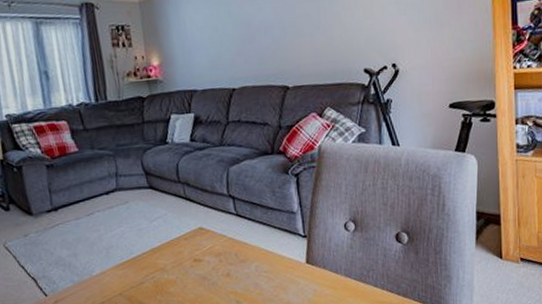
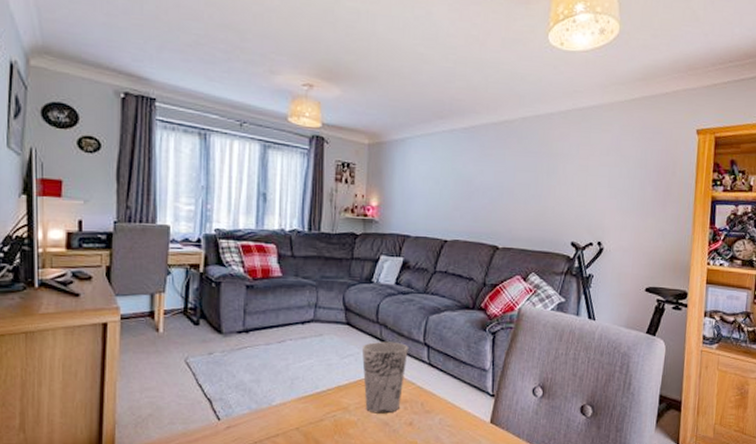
cup: none [168,198,215,270] -> present [361,341,408,414]

